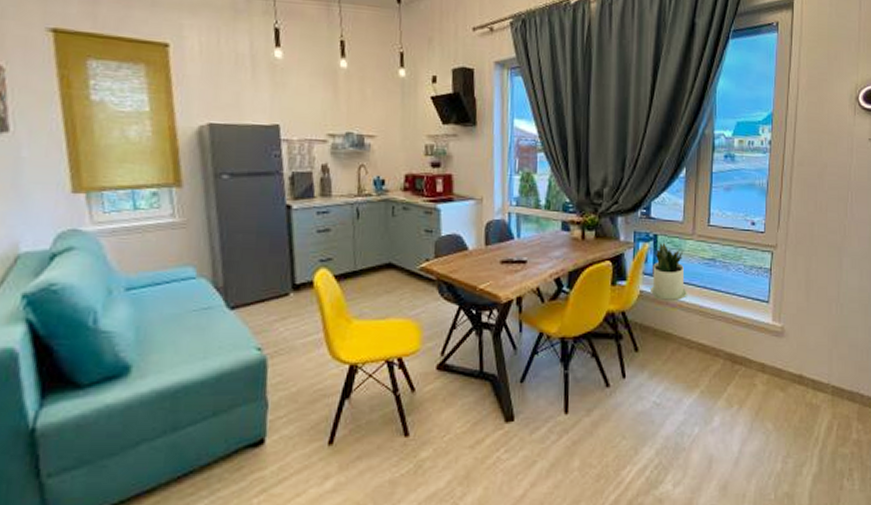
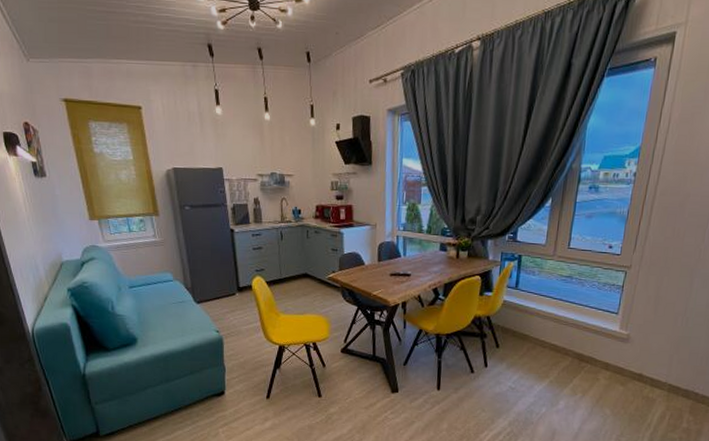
planter: present [649,242,687,302] -> none [512,261,545,310]

